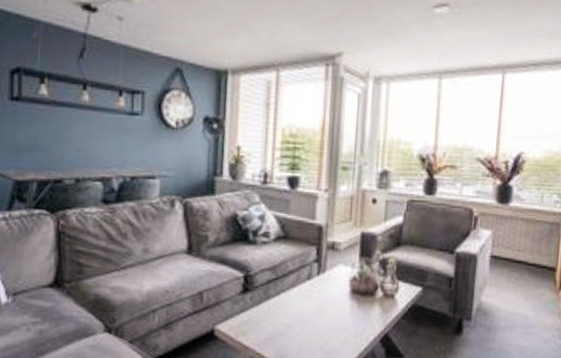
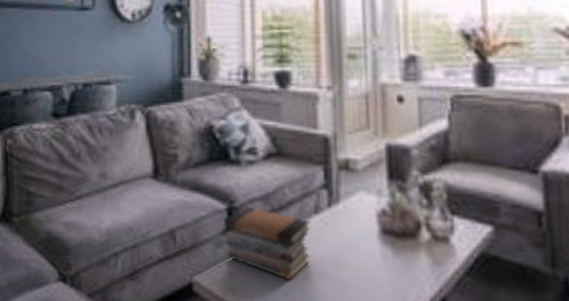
book stack: none [241,274,304,325] -> present [224,206,311,280]

